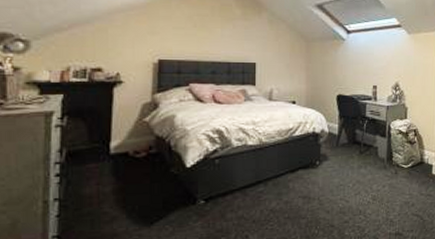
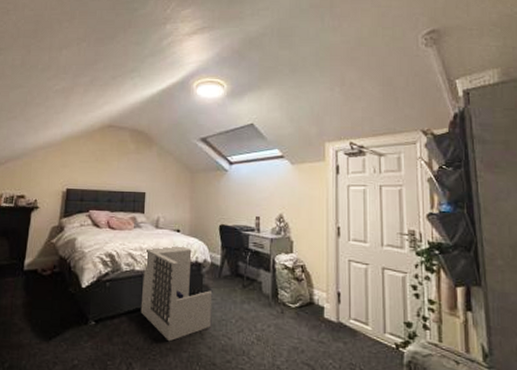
architectural model: none [255,117,330,211] -> present [140,245,213,342]

